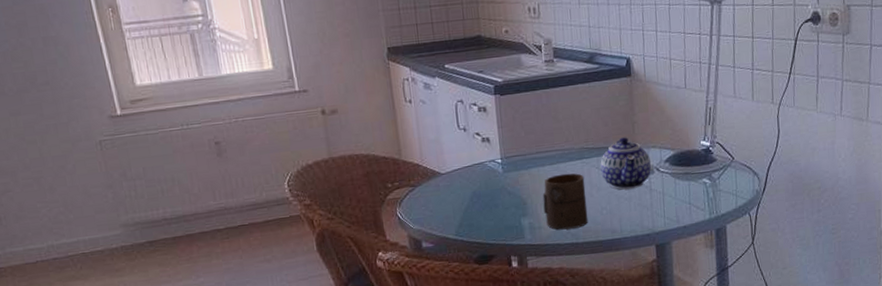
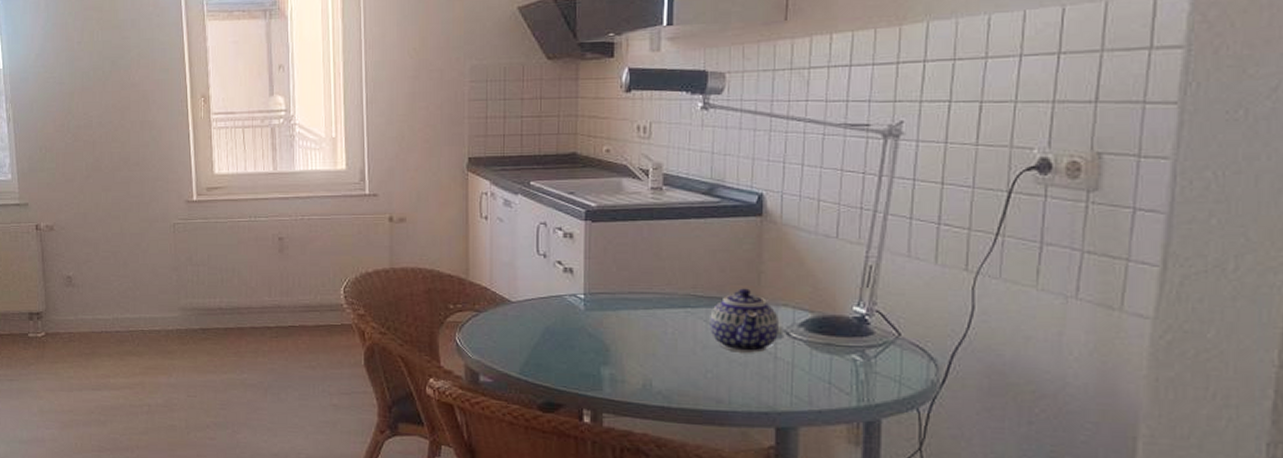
cup: present [542,173,589,230] -> none [631,322,687,390]

